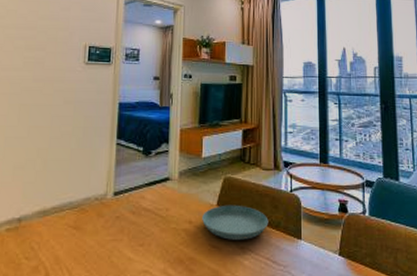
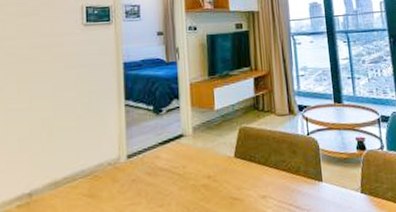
saucer: present [202,205,269,240] -> none [220,154,288,191]

